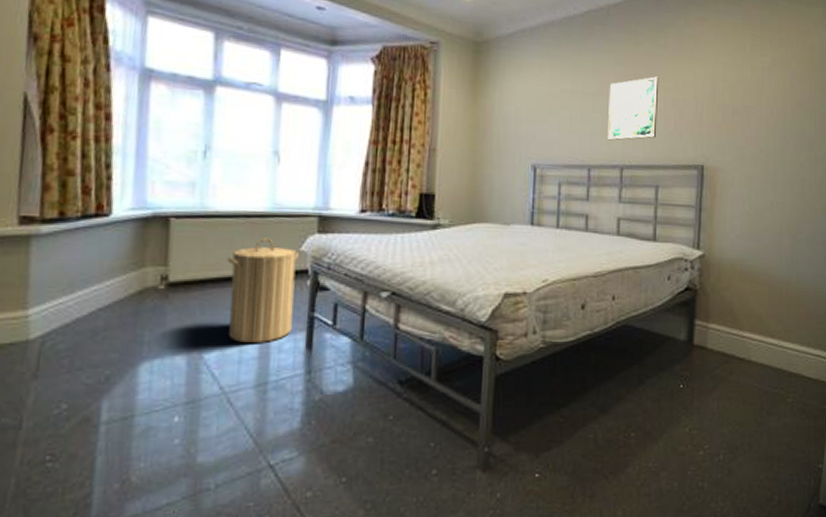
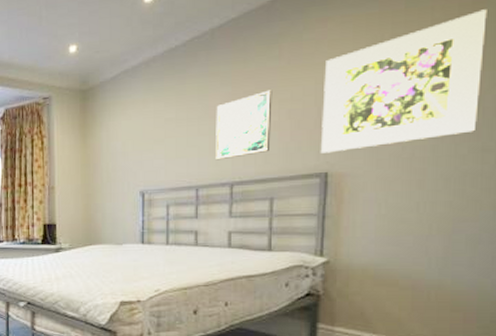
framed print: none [698,38,815,147] -> present [320,9,487,153]

